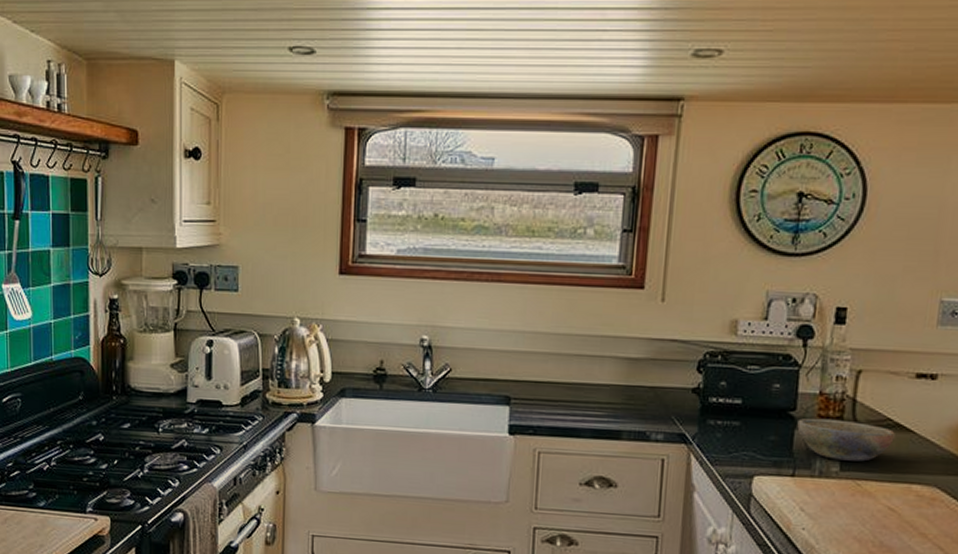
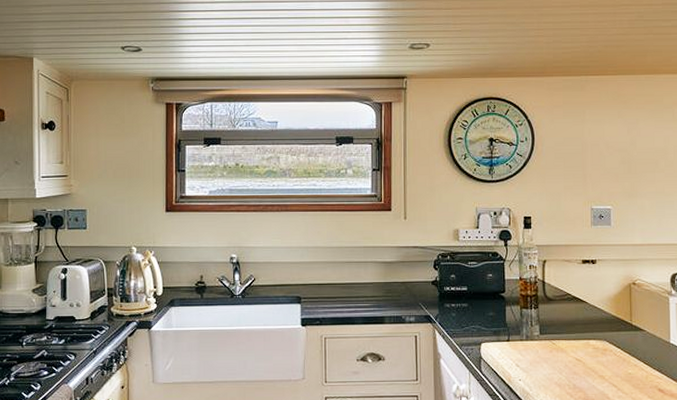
bowl: present [797,417,895,462] -> none [507,297,574,327]

